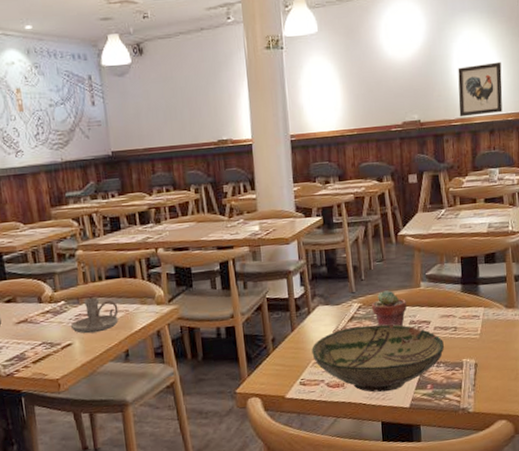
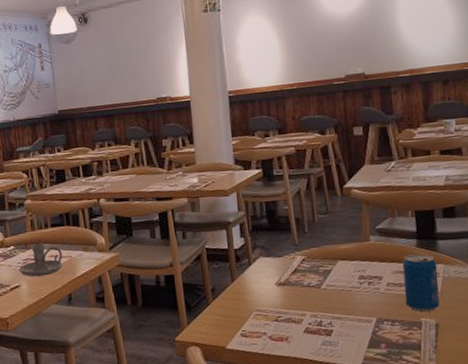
bowl: present [311,324,445,393] -> none [253,278,400,349]
potted succulent: present [371,290,407,327] -> none [316,243,355,281]
beverage can: none [448,298,479,353] -> present [402,254,440,312]
wall art: present [458,61,503,117] -> none [404,11,457,69]

